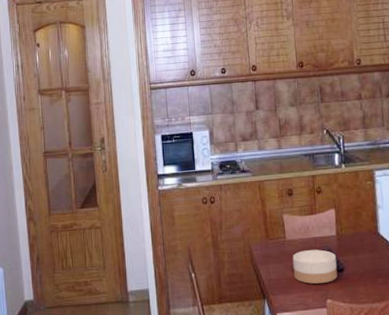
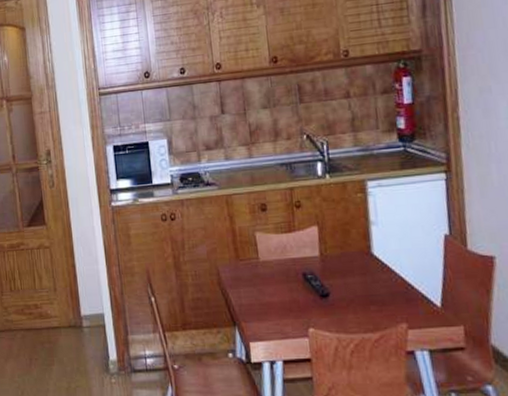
bowl: present [292,249,338,284] -> none [267,272,322,310]

